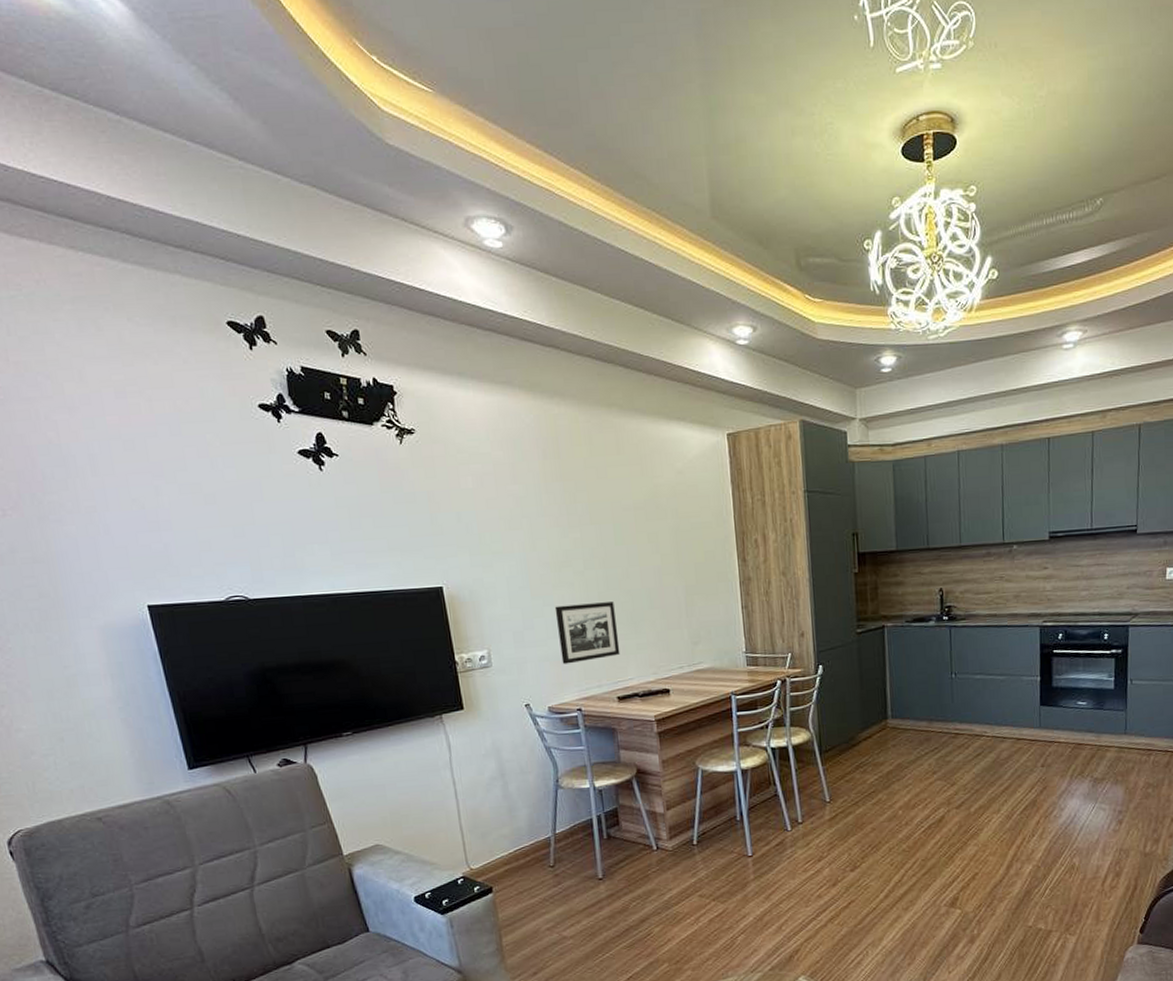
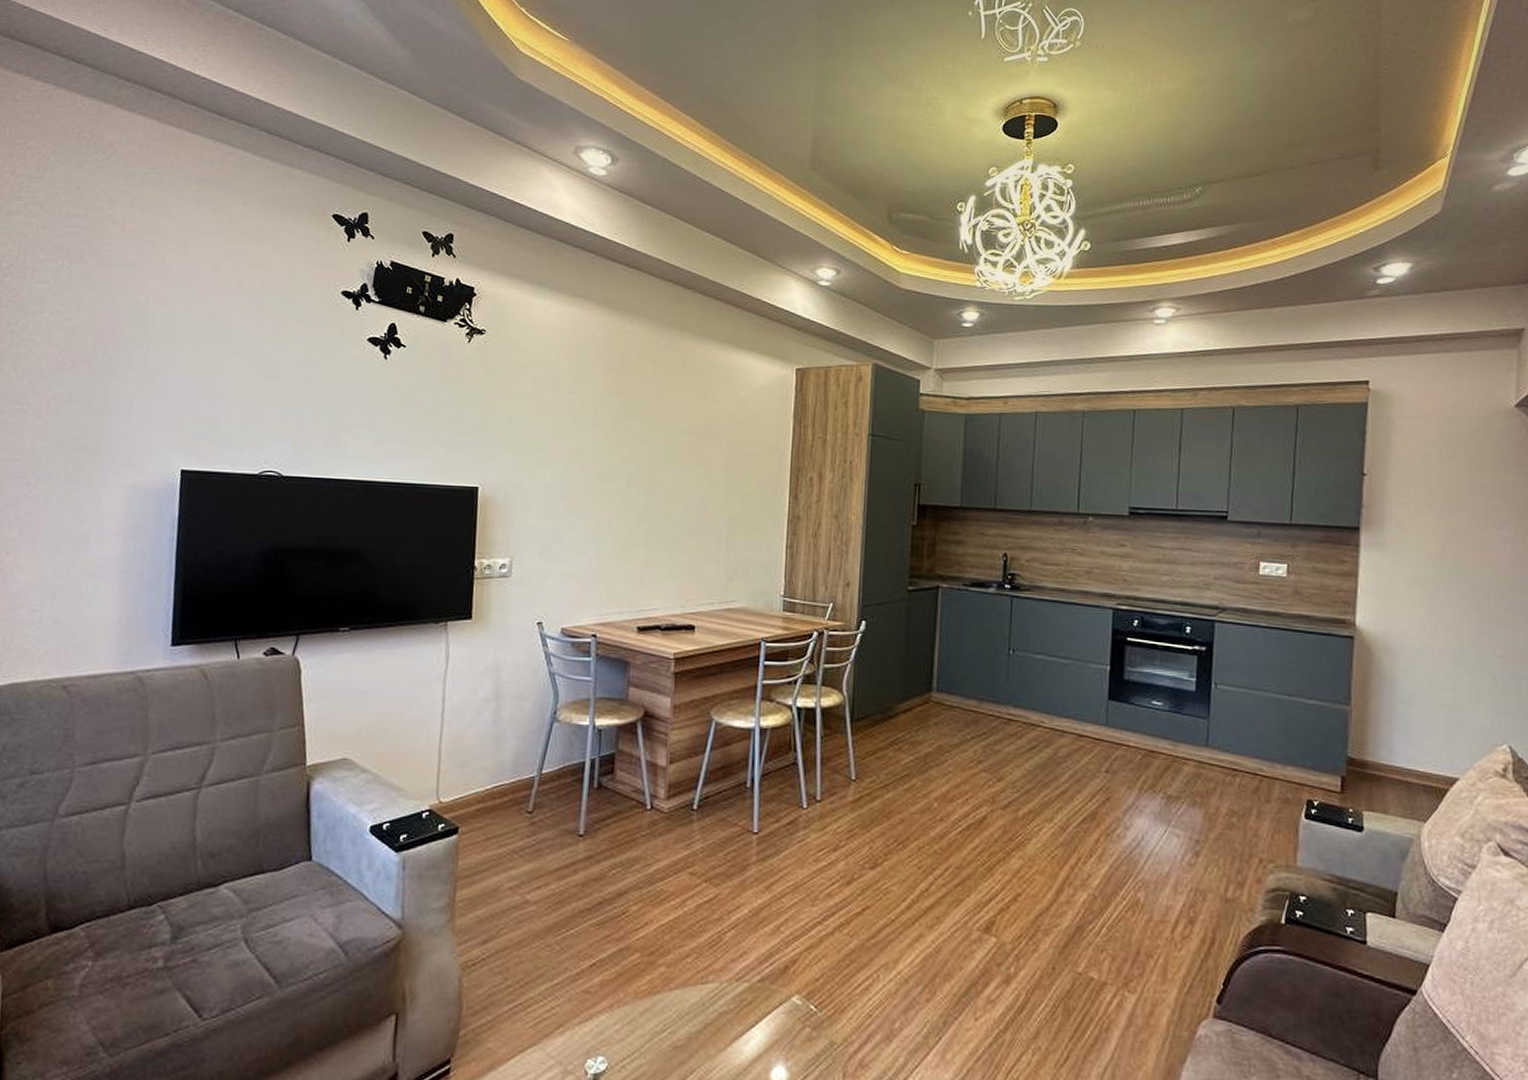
picture frame: present [554,602,621,664] -> none [585,521,652,585]

